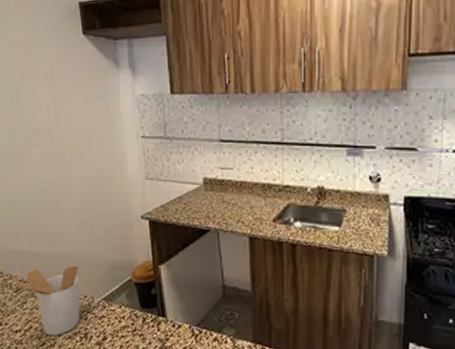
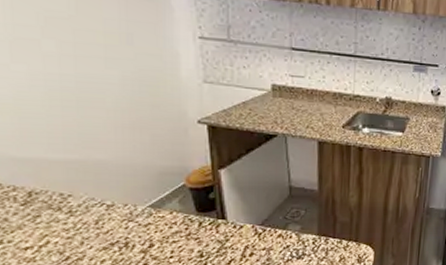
utensil holder: present [15,265,81,337] -> none [21,173,119,250]

